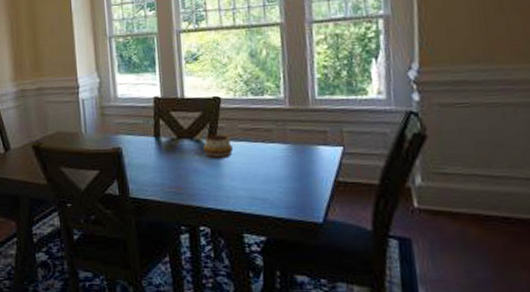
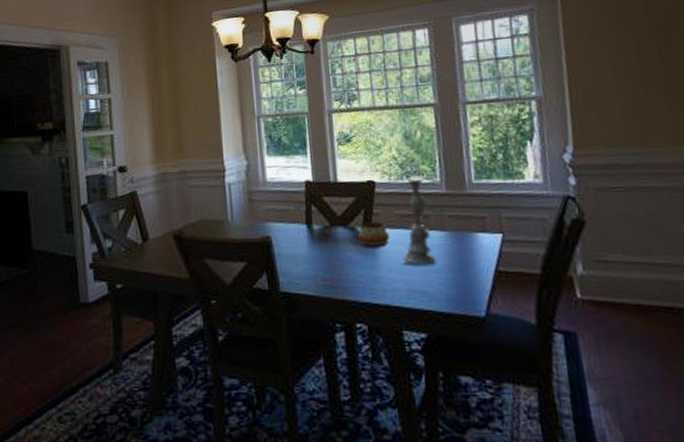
candlestick: none [244,92,277,175] -> present [401,175,436,266]

